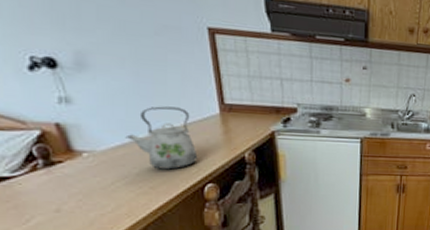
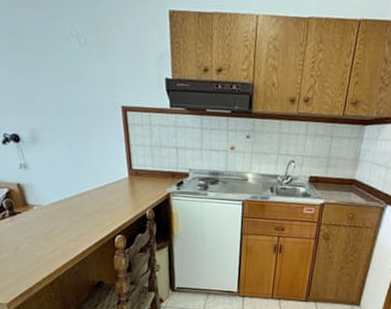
kettle: present [125,106,198,170] -> none [61,171,111,222]

